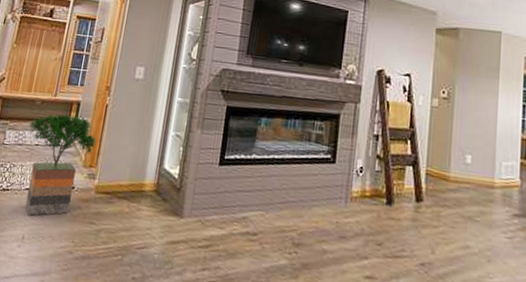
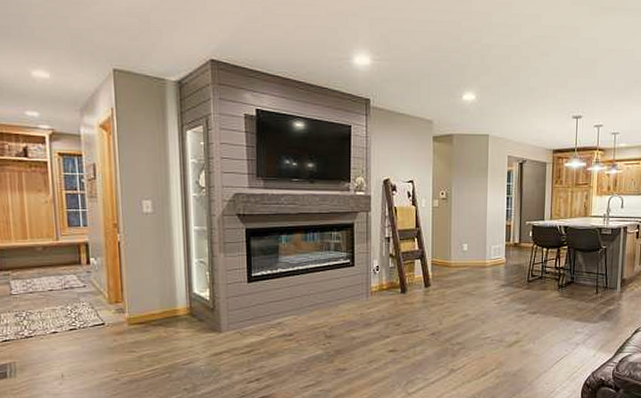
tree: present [25,113,97,216] -> none [35,257,118,356]

